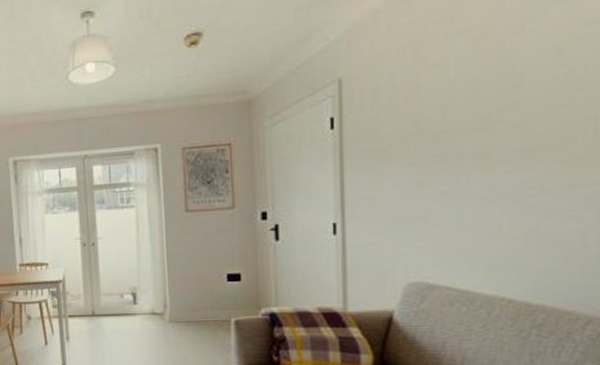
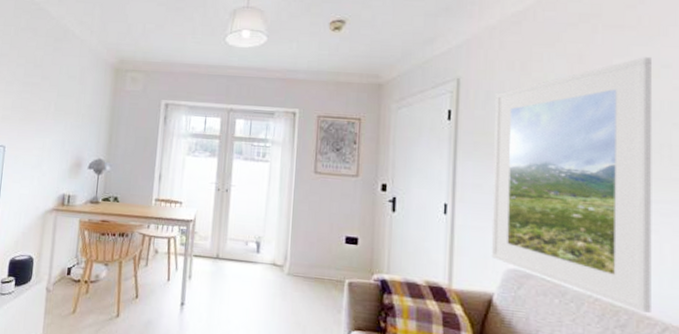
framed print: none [385,15,575,308] -> present [491,57,653,313]

